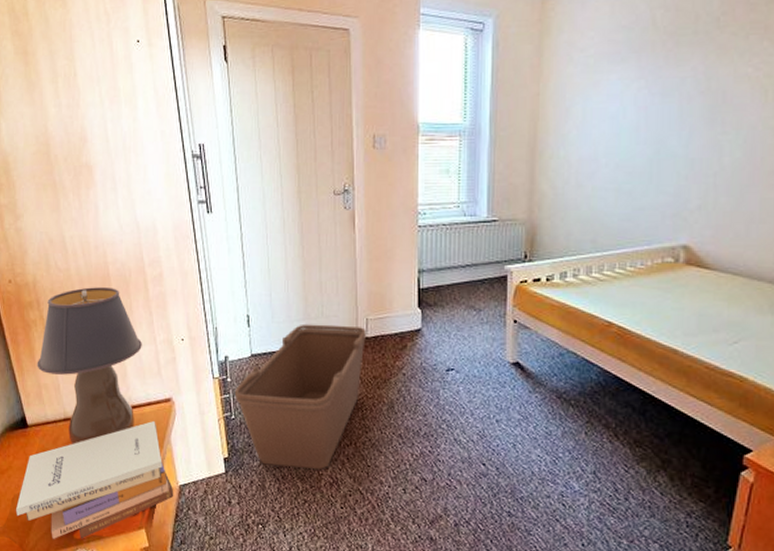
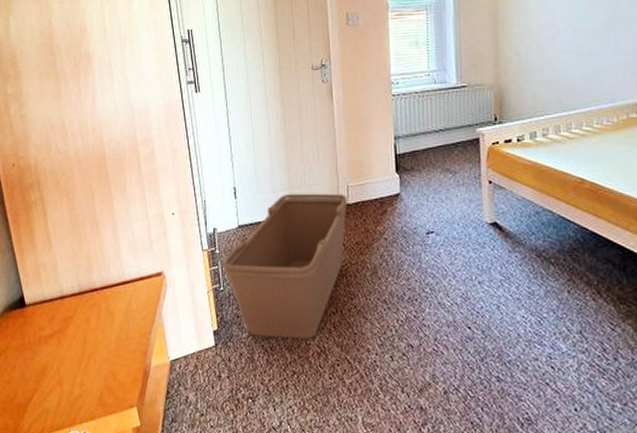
books: present [15,420,174,539] -> none [11,295,165,421]
table lamp: present [37,287,142,444] -> none [36,167,135,322]

